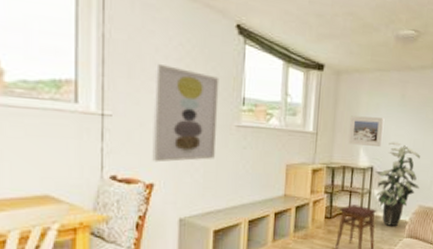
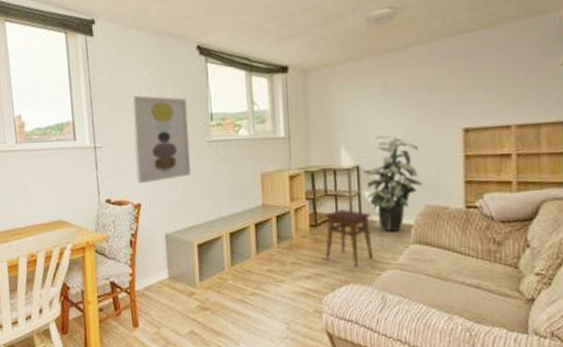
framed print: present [348,116,385,148] -> none [324,109,367,145]

